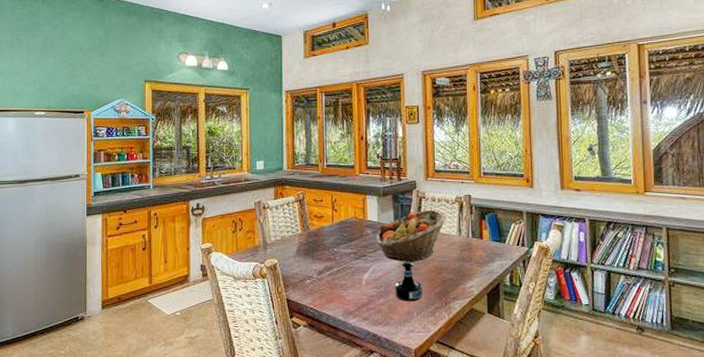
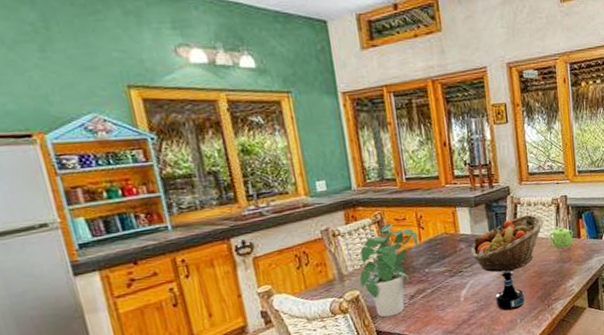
potted plant: none [278,203,330,288] -> present [356,223,418,318]
teapot: none [451,224,476,246] -> present [549,226,574,248]

